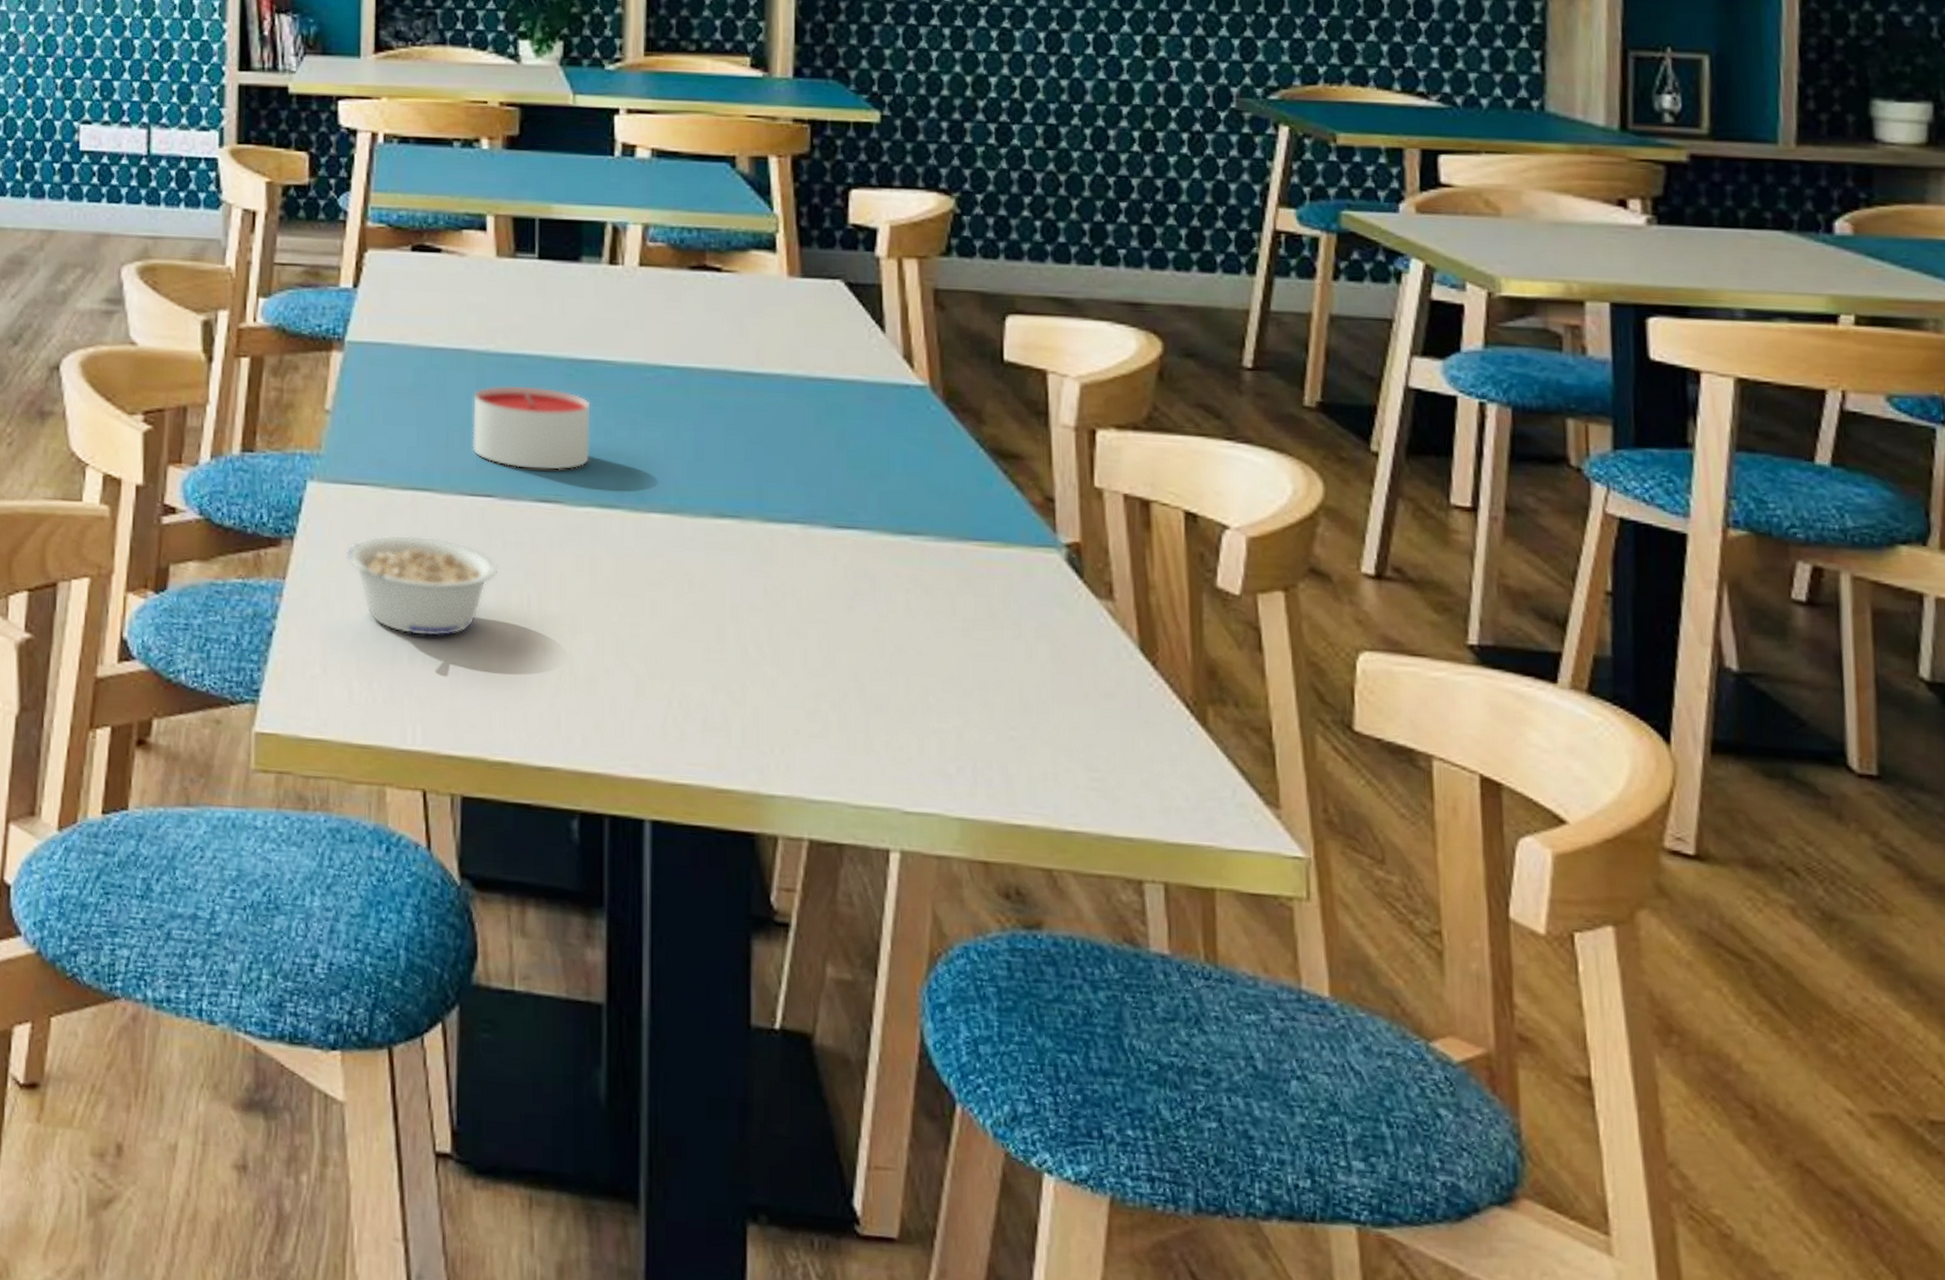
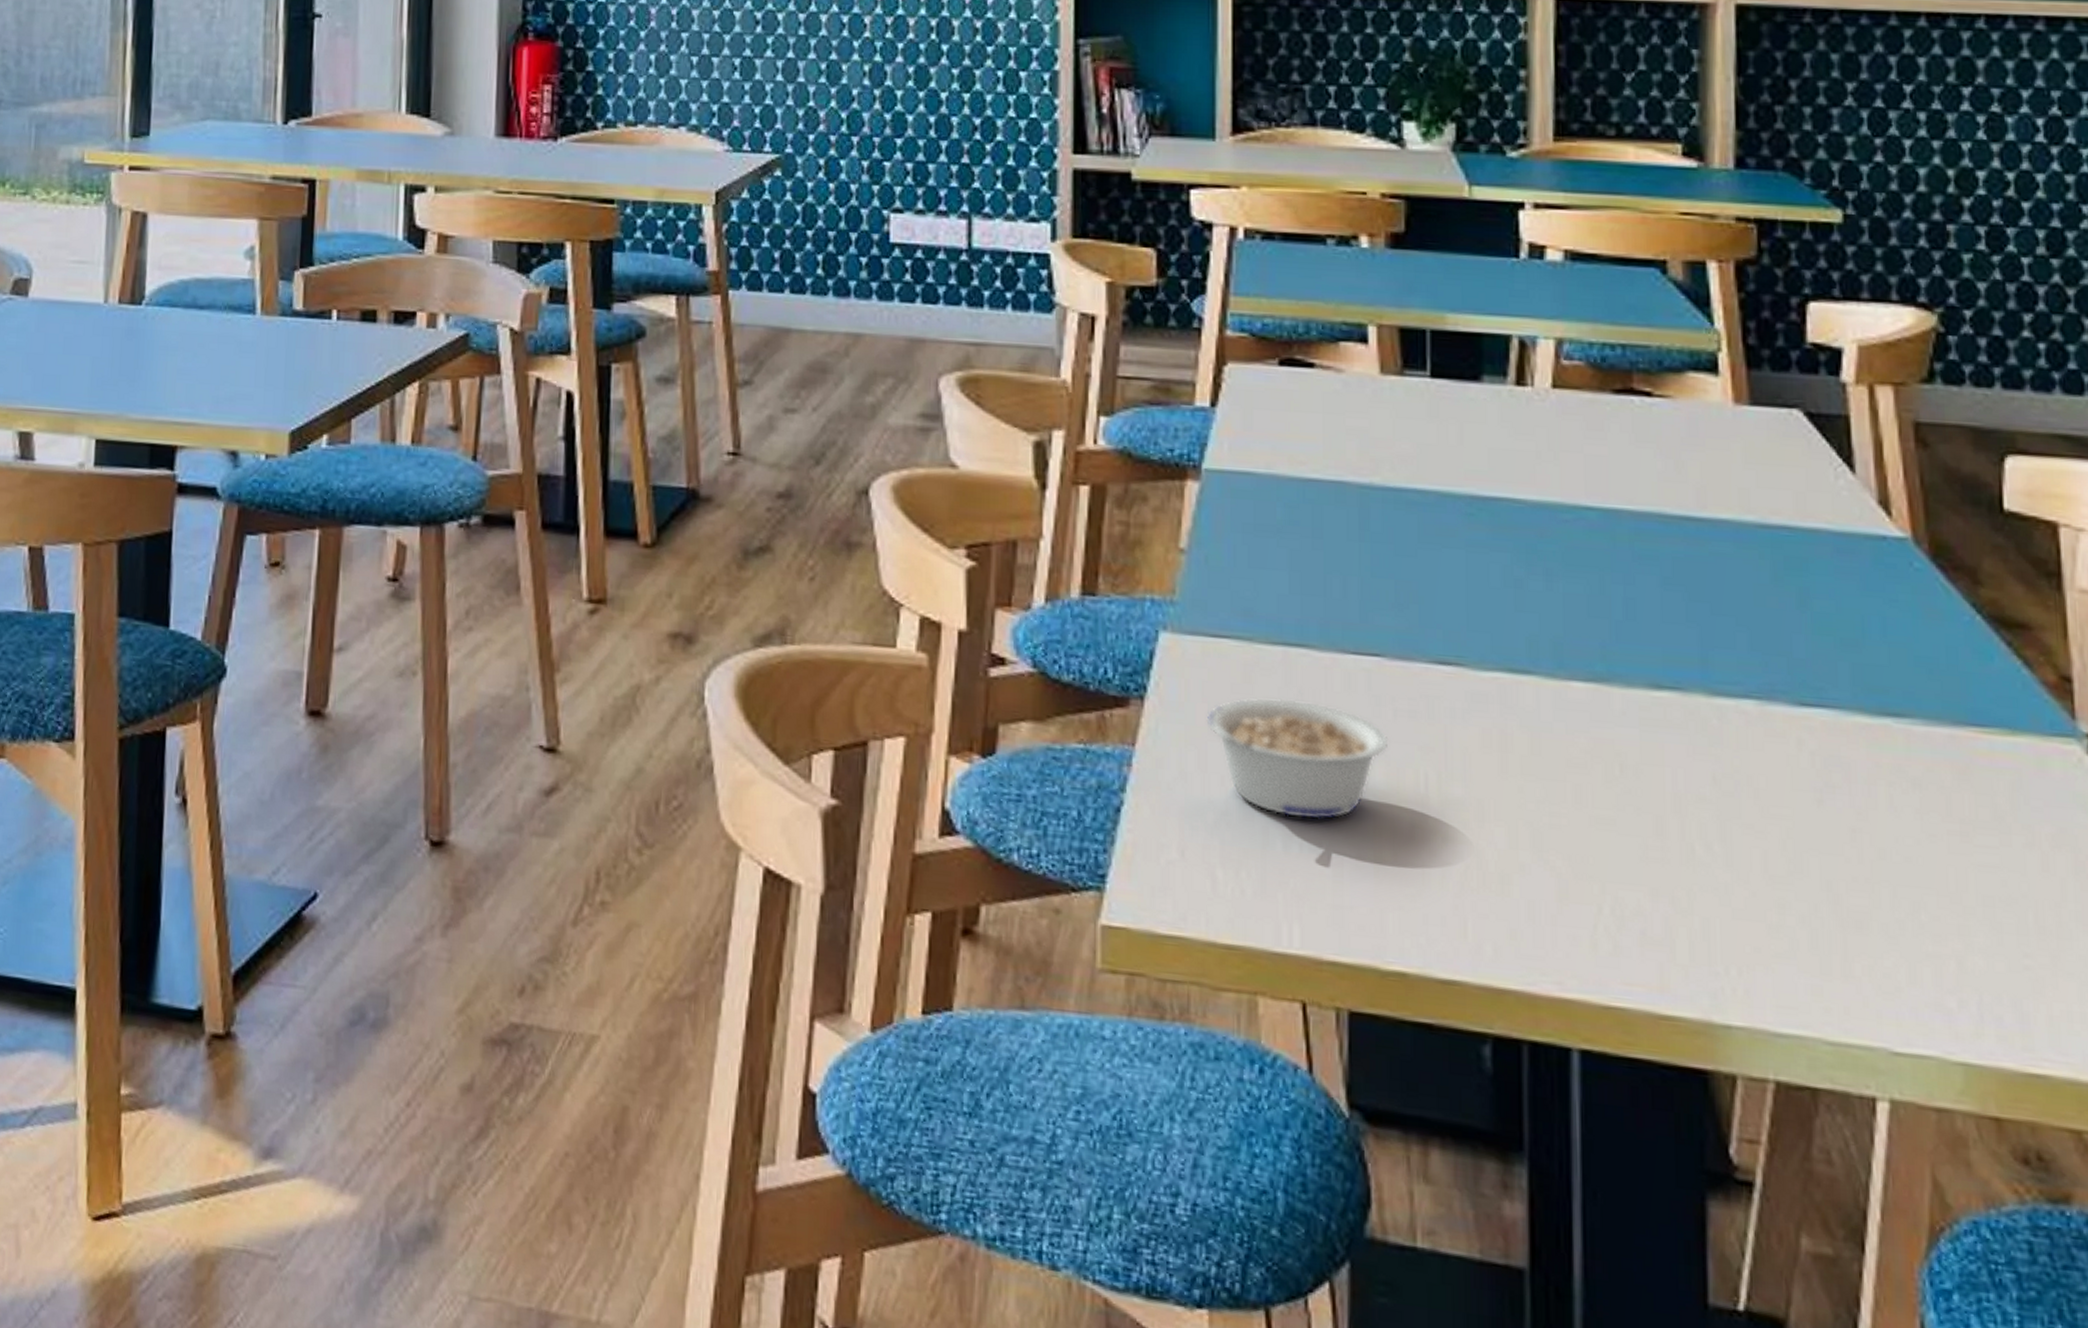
candle: present [472,385,591,471] -> none [1354,524,1498,628]

